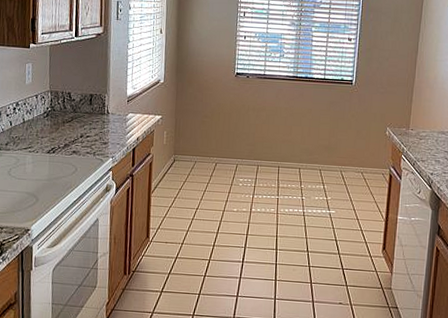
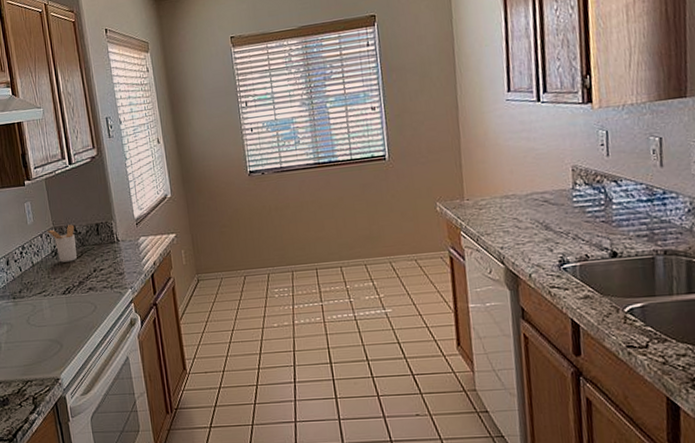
utensil holder: none [42,91,70,125] -> present [46,224,77,263]

